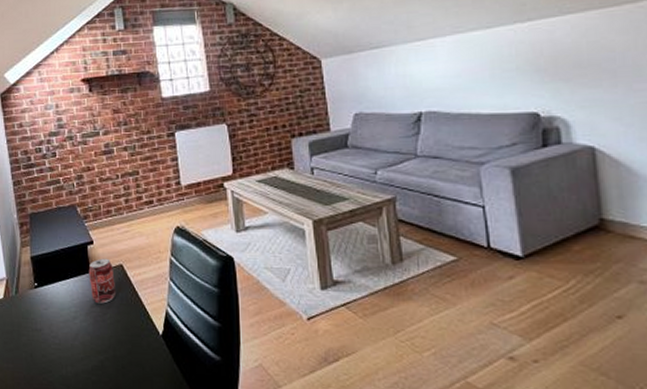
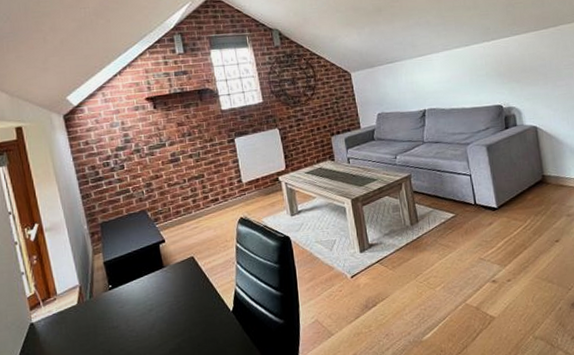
beverage can: present [88,258,117,304] -> none [161,253,189,294]

